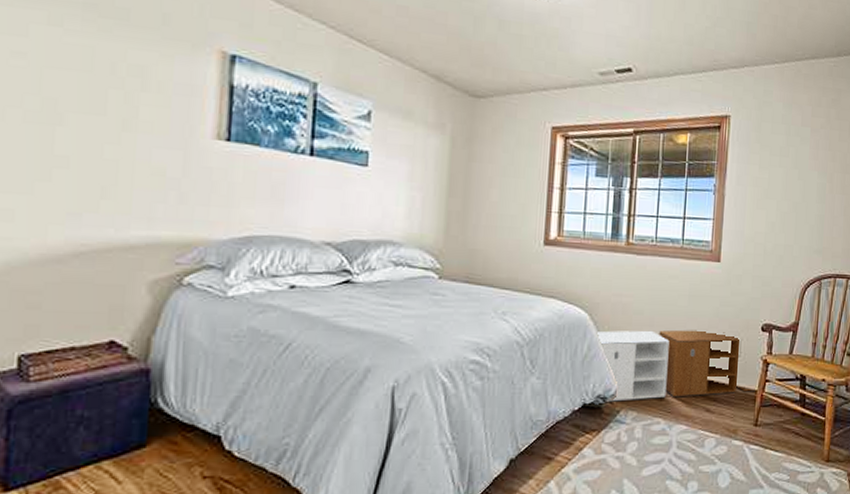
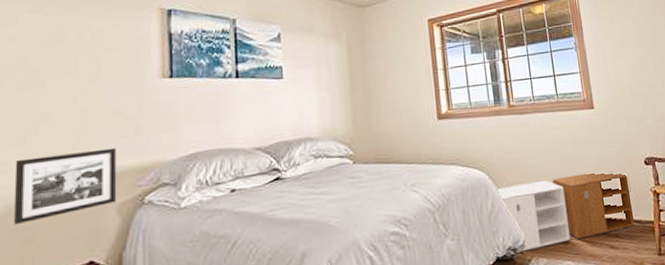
picture frame: none [16,208,151,286] -> present [14,147,116,226]

